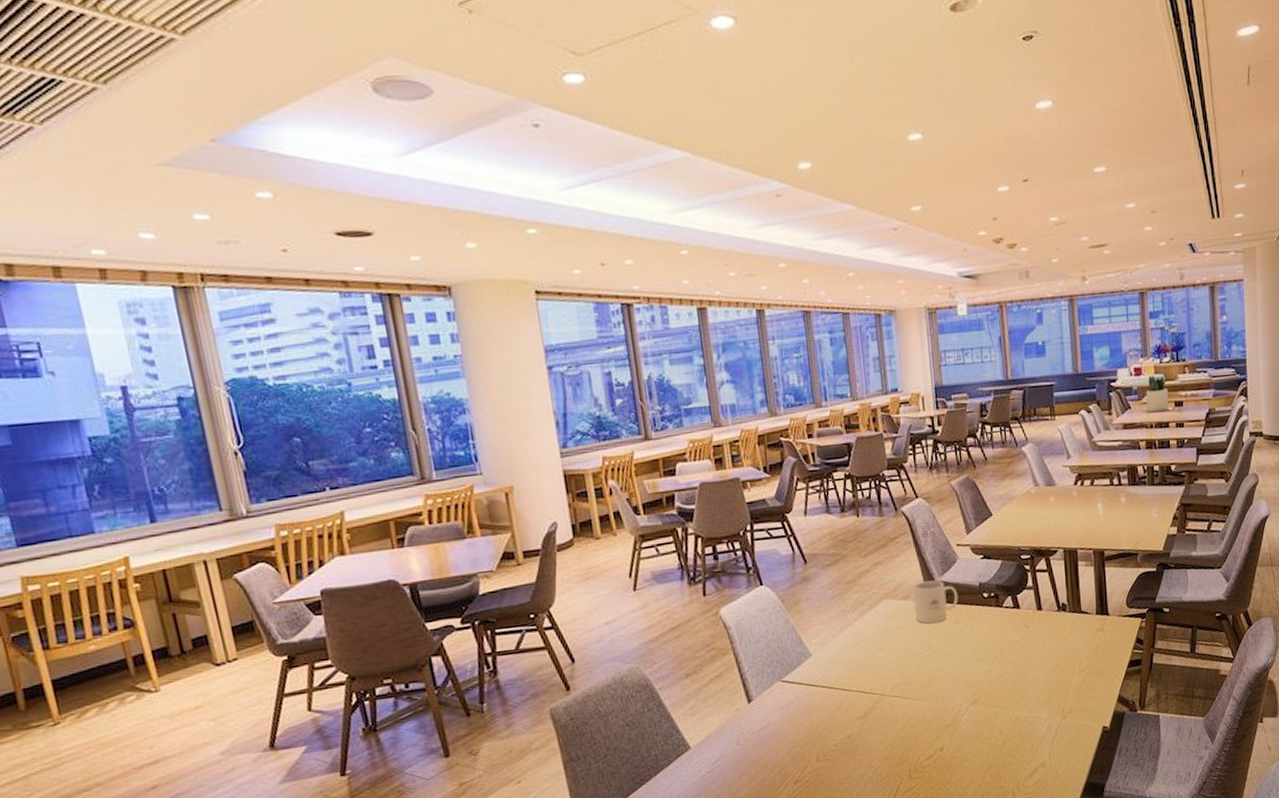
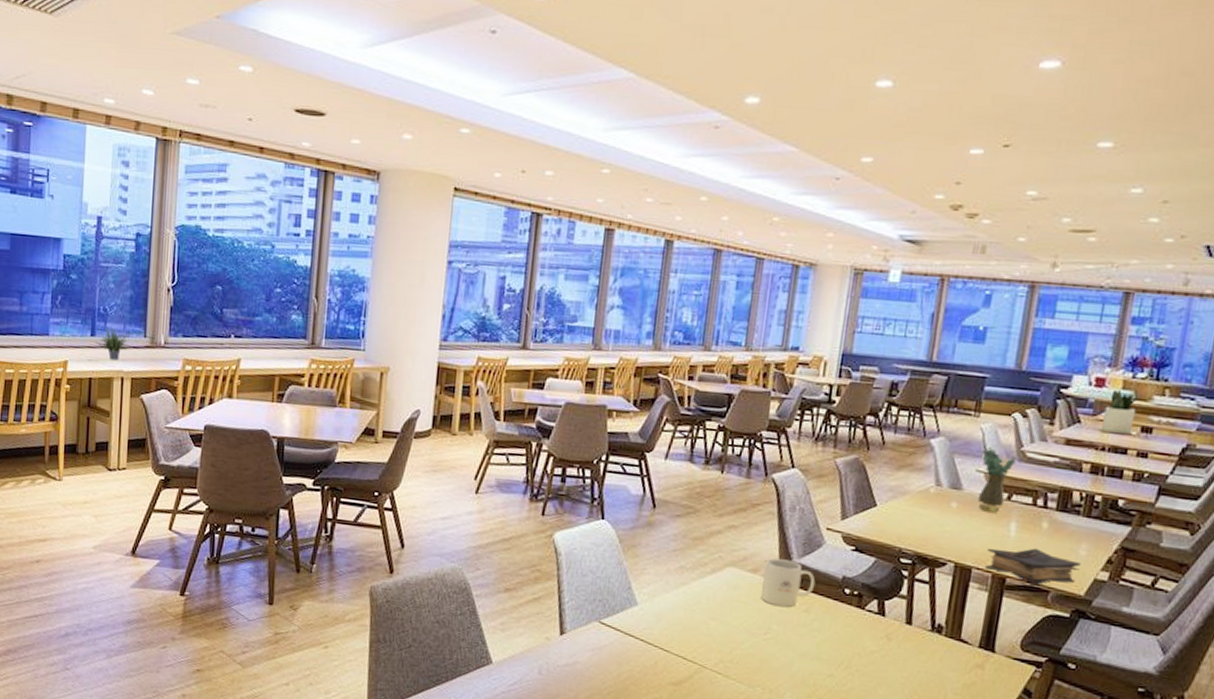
potted plant: none [157,504,205,545] -> present [94,322,131,361]
vase: none [1064,443,1090,501] -> present [977,445,1016,514]
book: none [1085,520,1156,552] -> present [985,548,1081,586]

